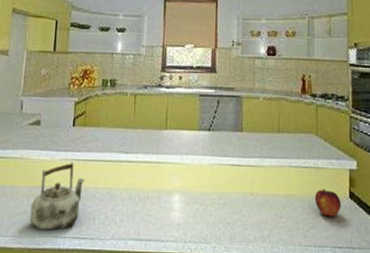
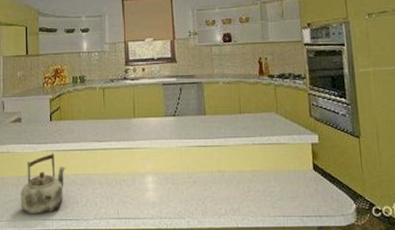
fruit: present [314,189,342,217] -> none [279,163,306,189]

